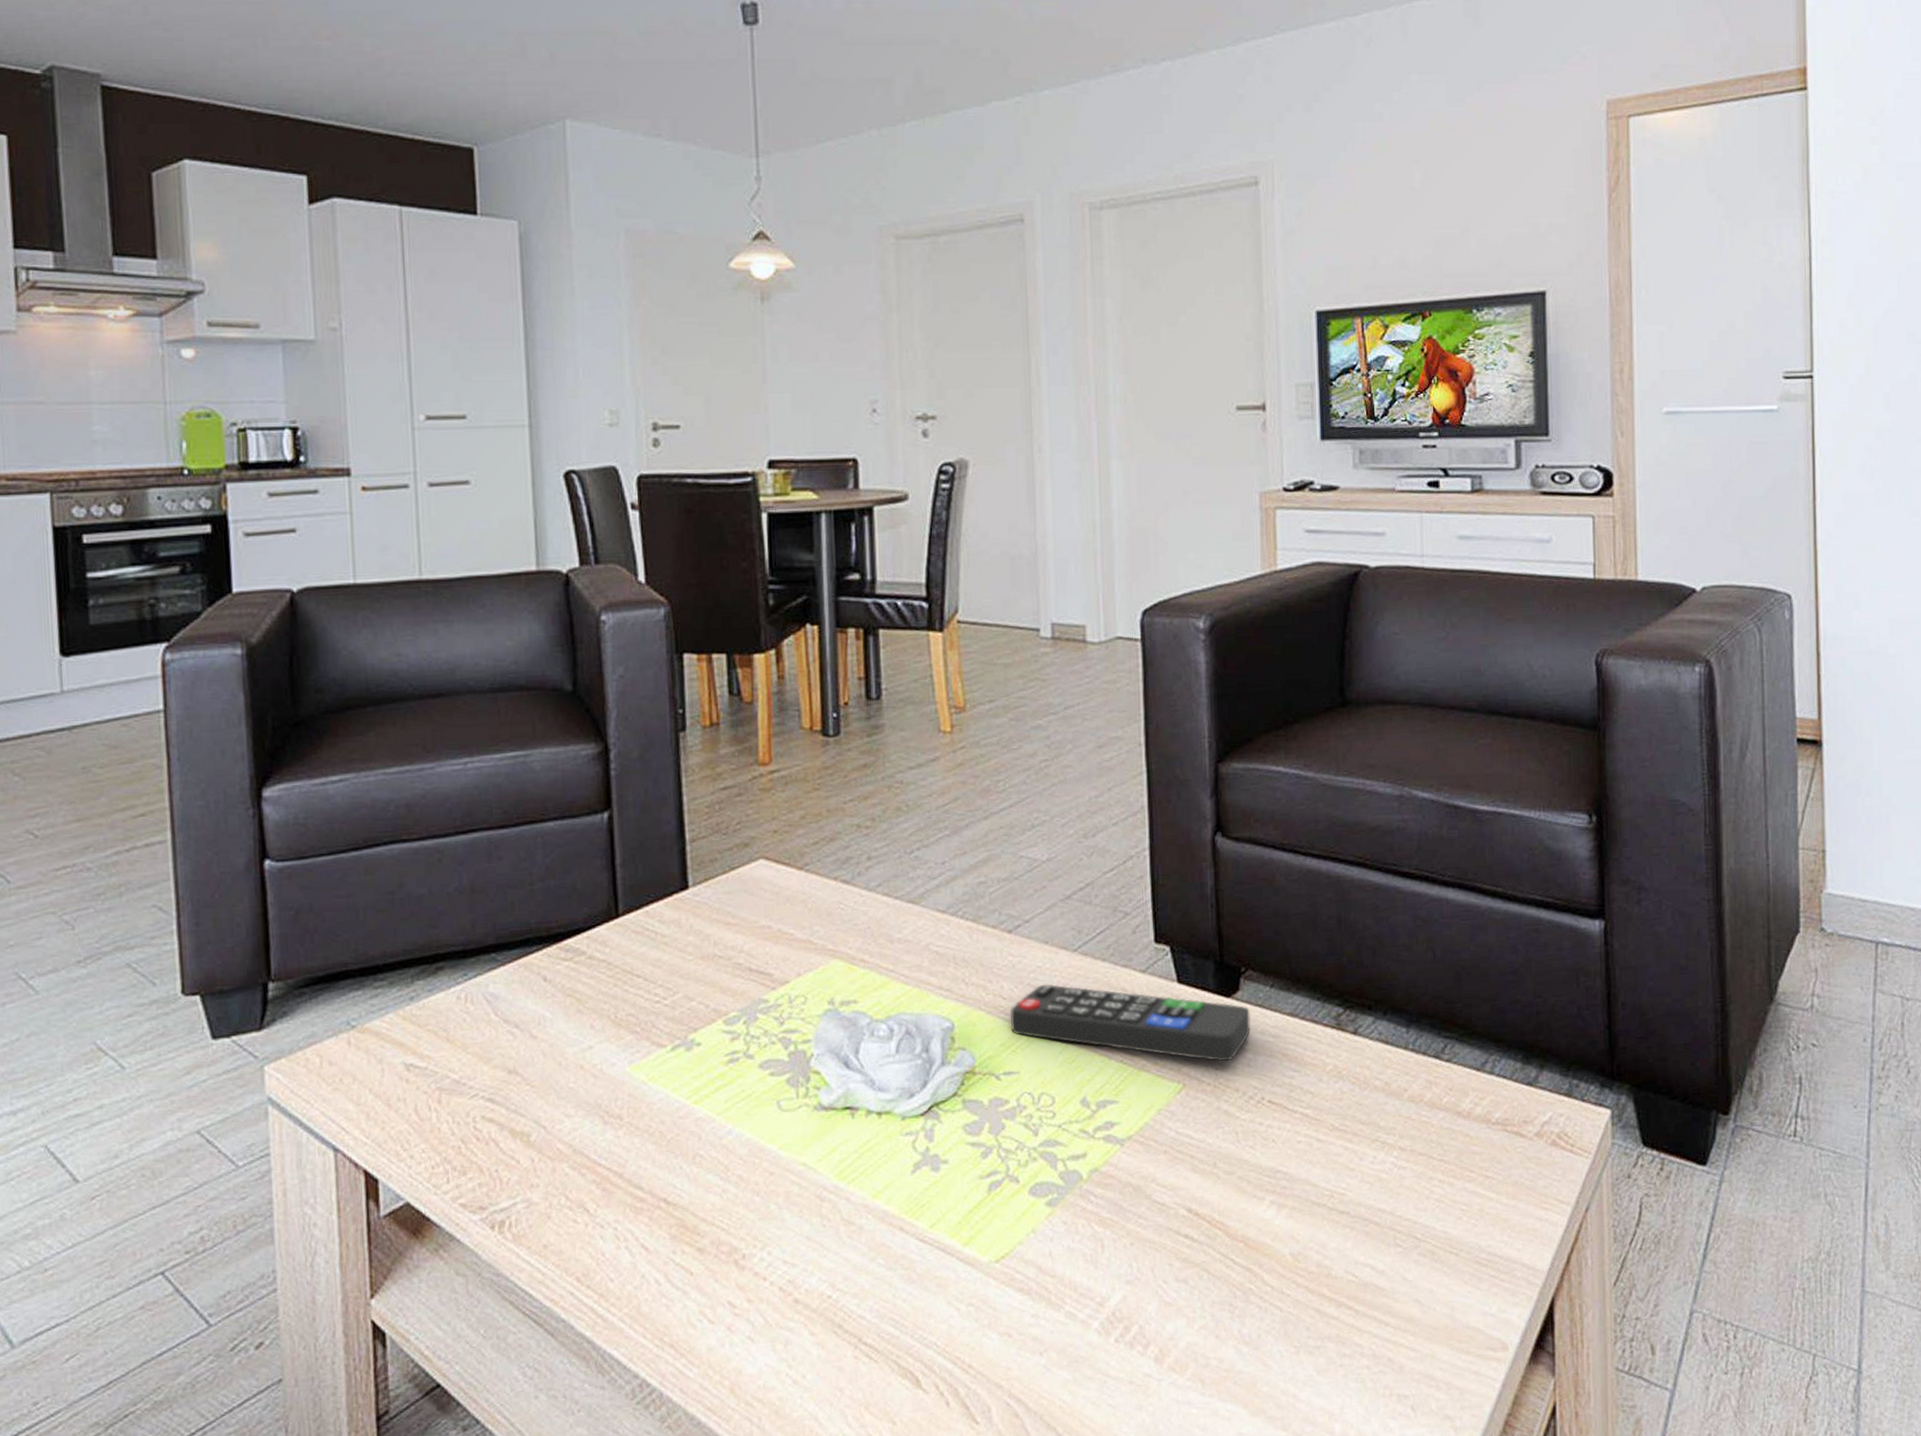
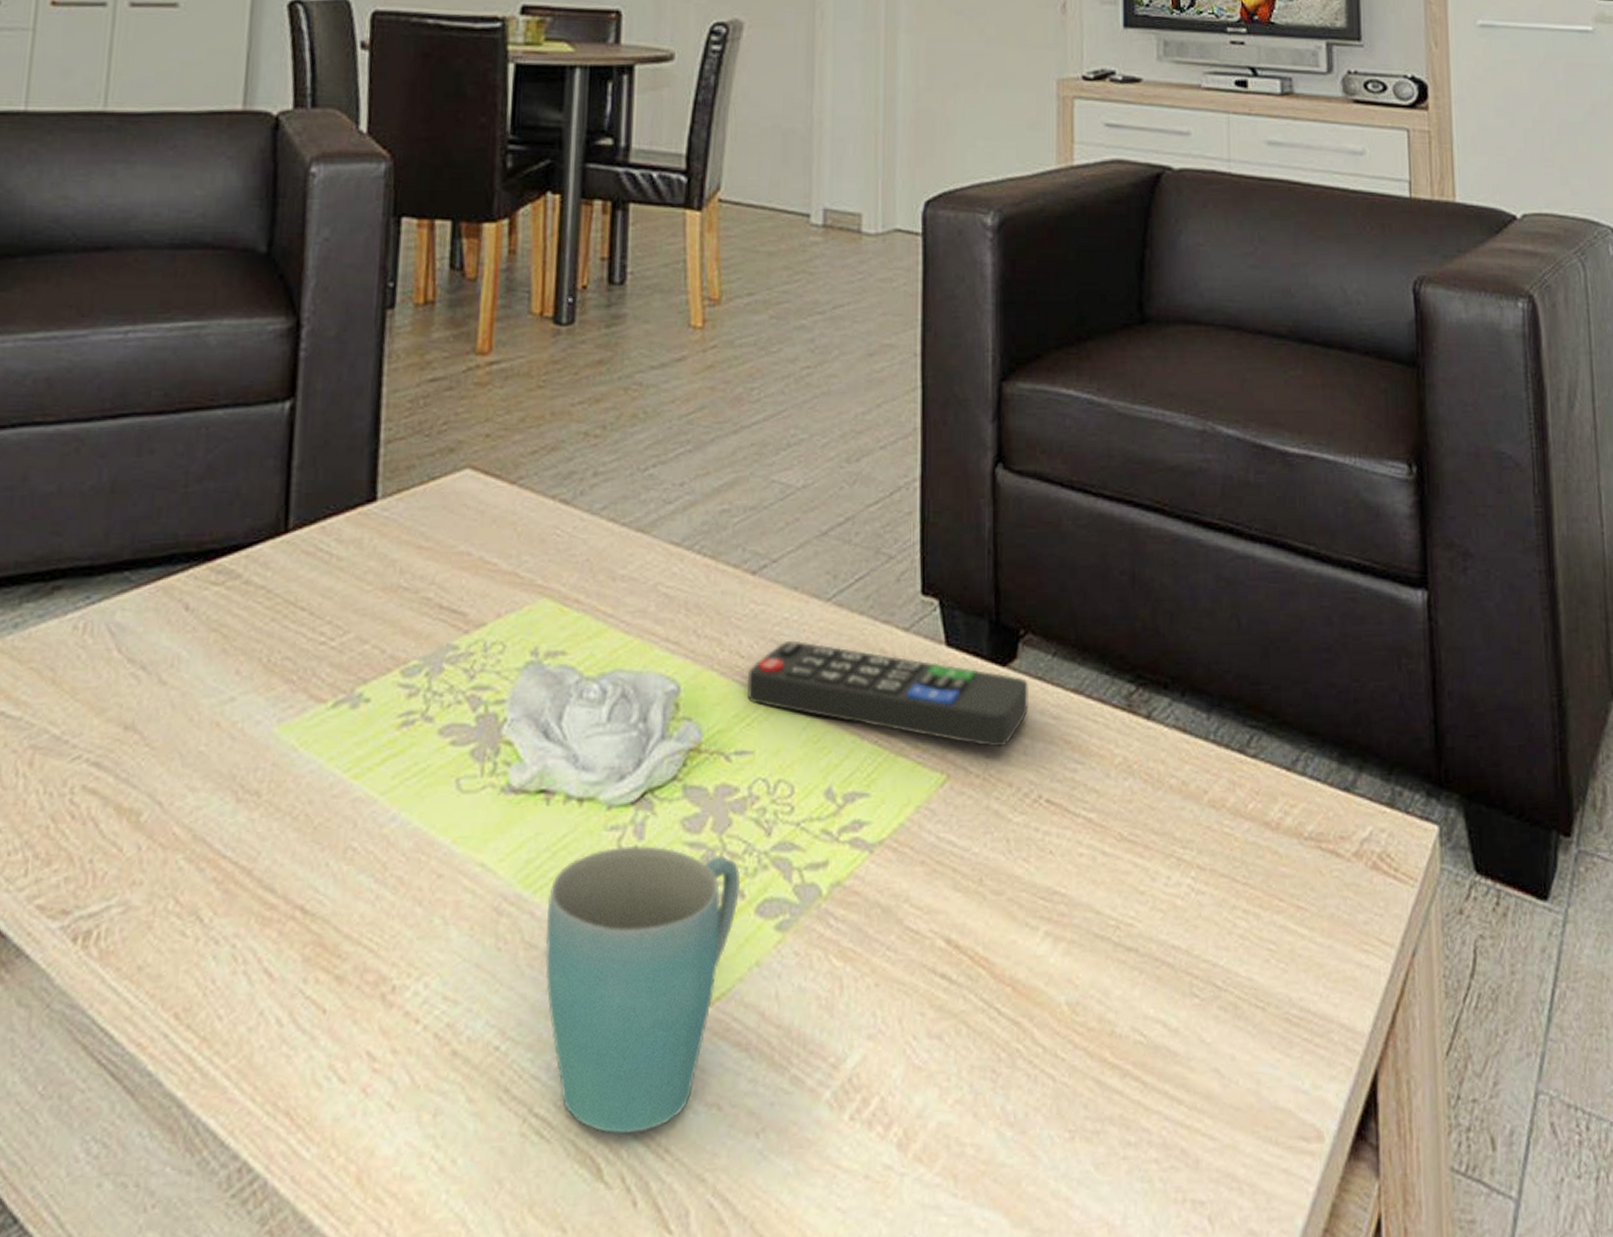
mug: none [860,1146,1016,1356] -> present [545,845,741,1135]

